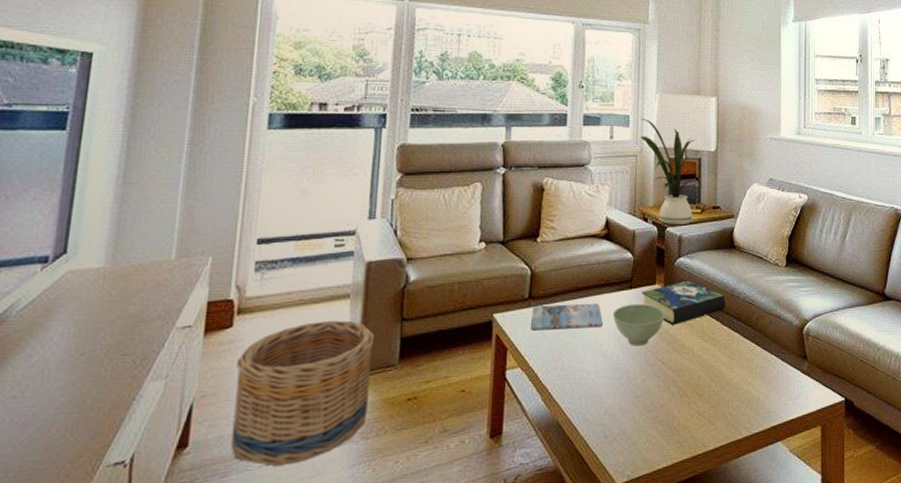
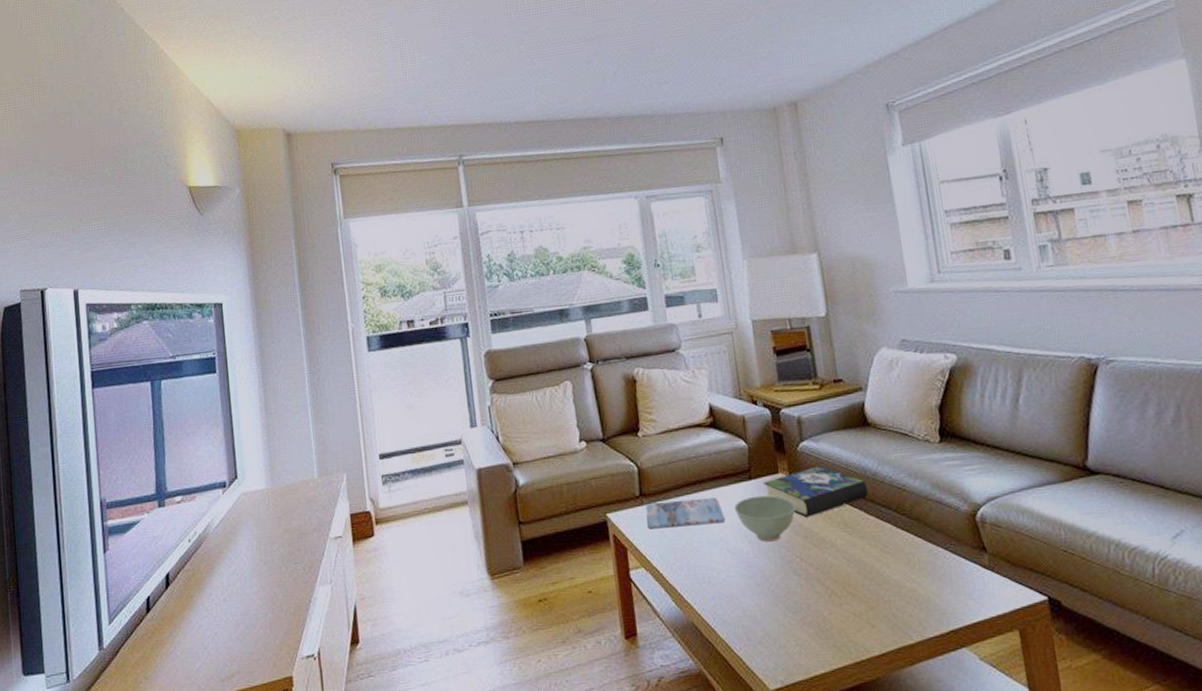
basket: present [230,320,376,466] -> none [382,526,504,662]
house plant: present [640,119,702,226] -> none [730,290,816,407]

